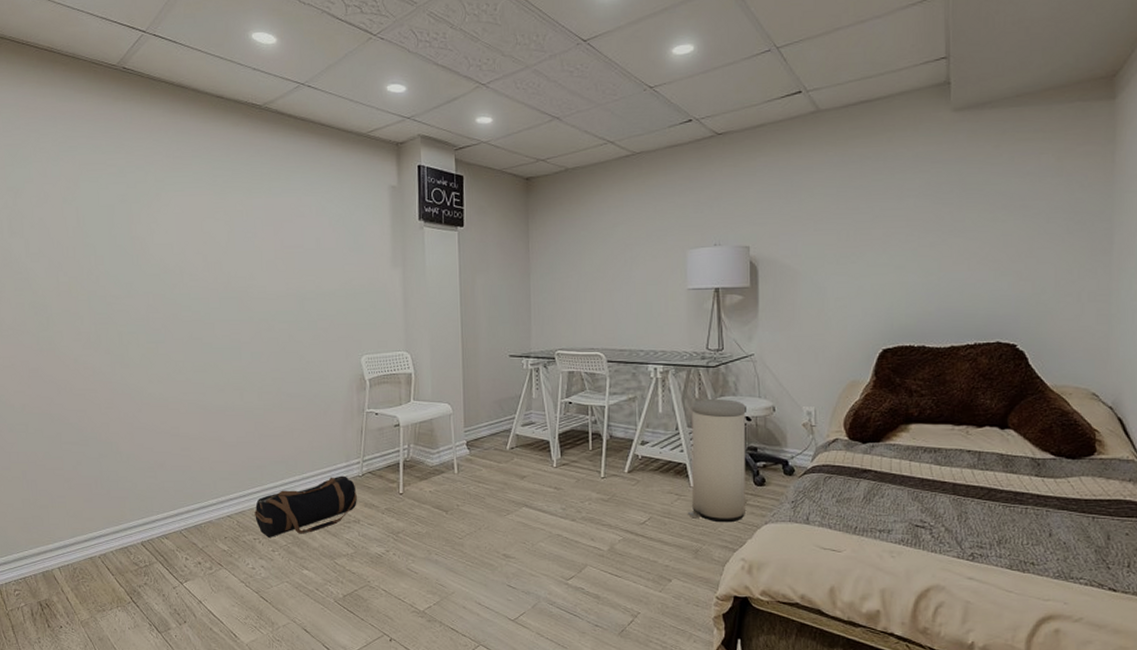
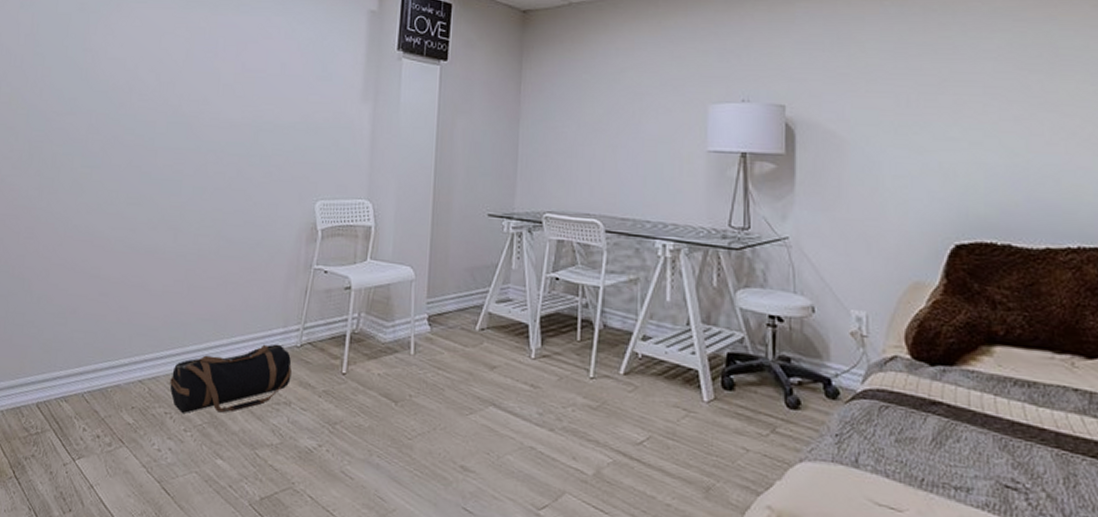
pedal bin: present [687,399,746,523] -> none [697,289,777,455]

